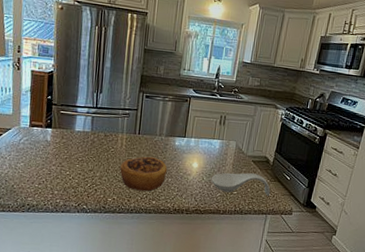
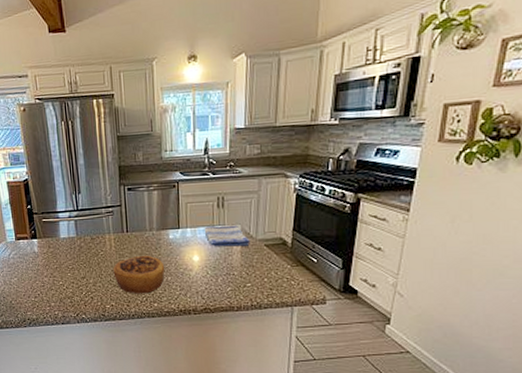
dish towel: none [205,139,241,160] -> present [204,225,250,247]
spoon rest: present [212,173,271,196] -> none [218,259,294,286]

